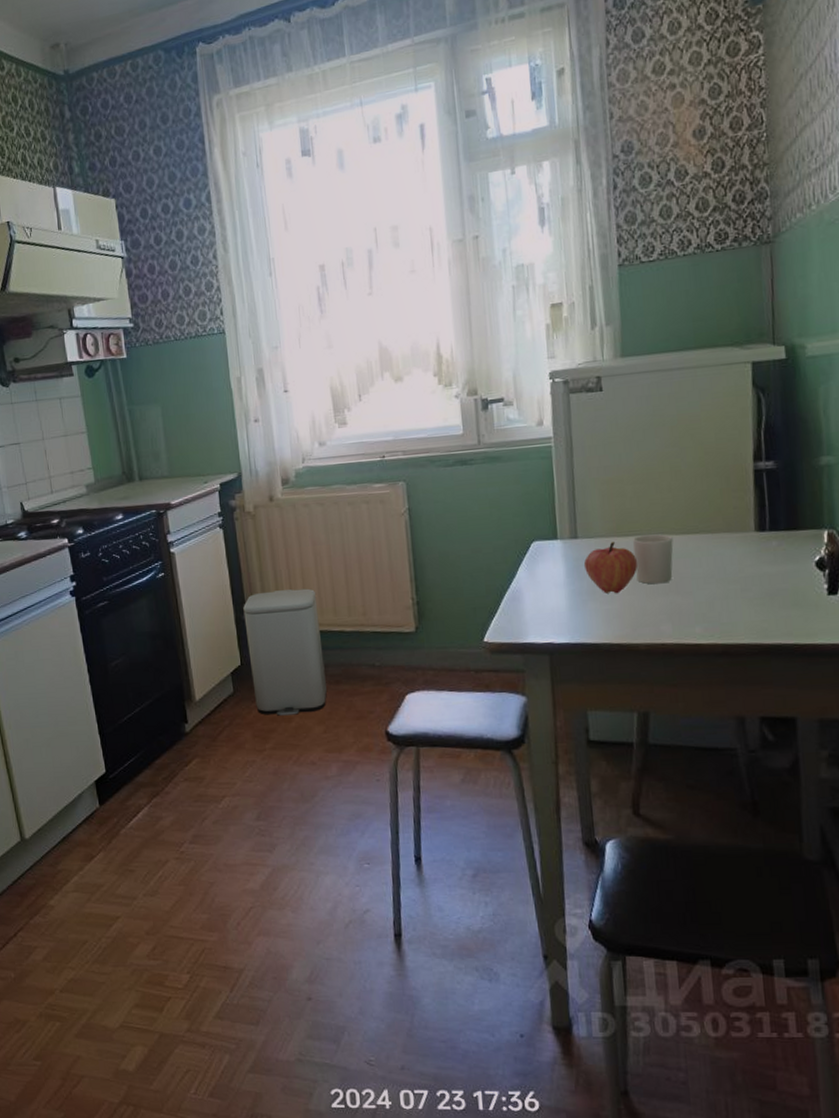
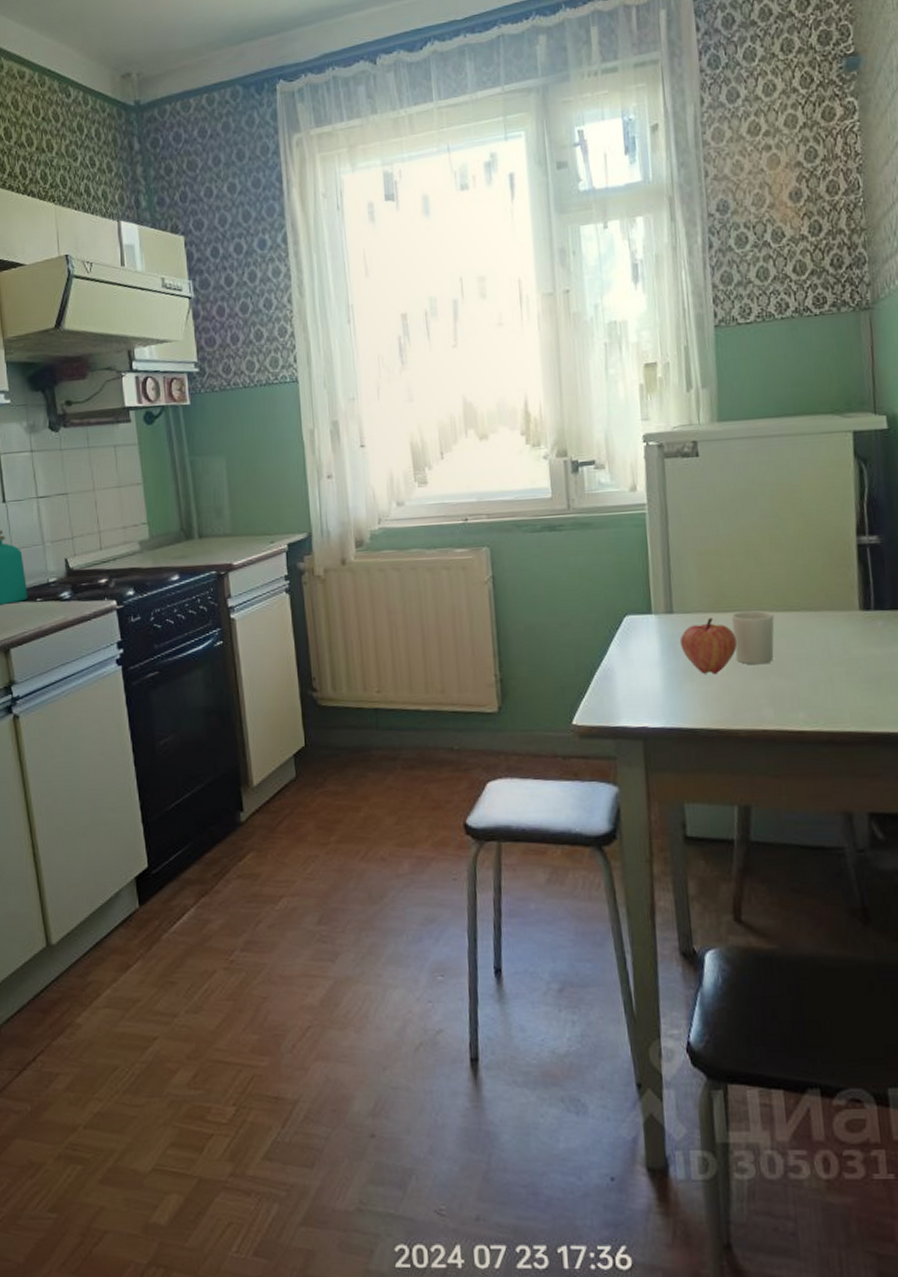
pedal bin: present [243,588,328,717] -> none [309,661,401,806]

